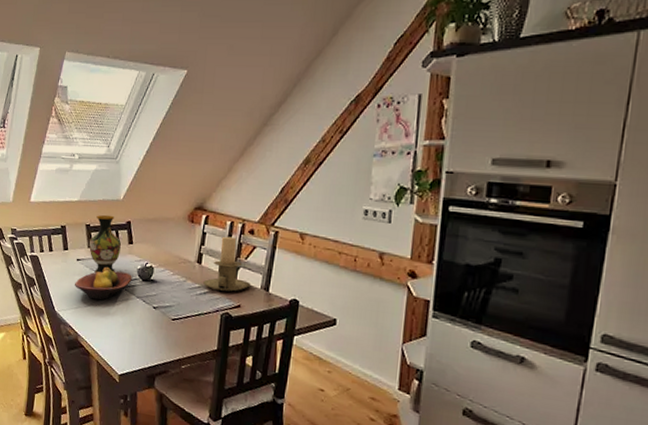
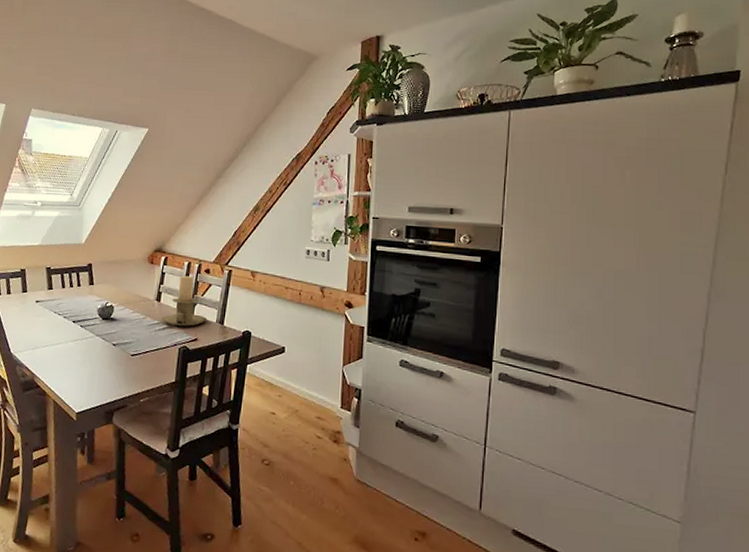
fruit bowl: present [75,266,132,300] -> none [33,307,92,340]
vase: present [89,214,121,273] -> none [49,258,82,314]

